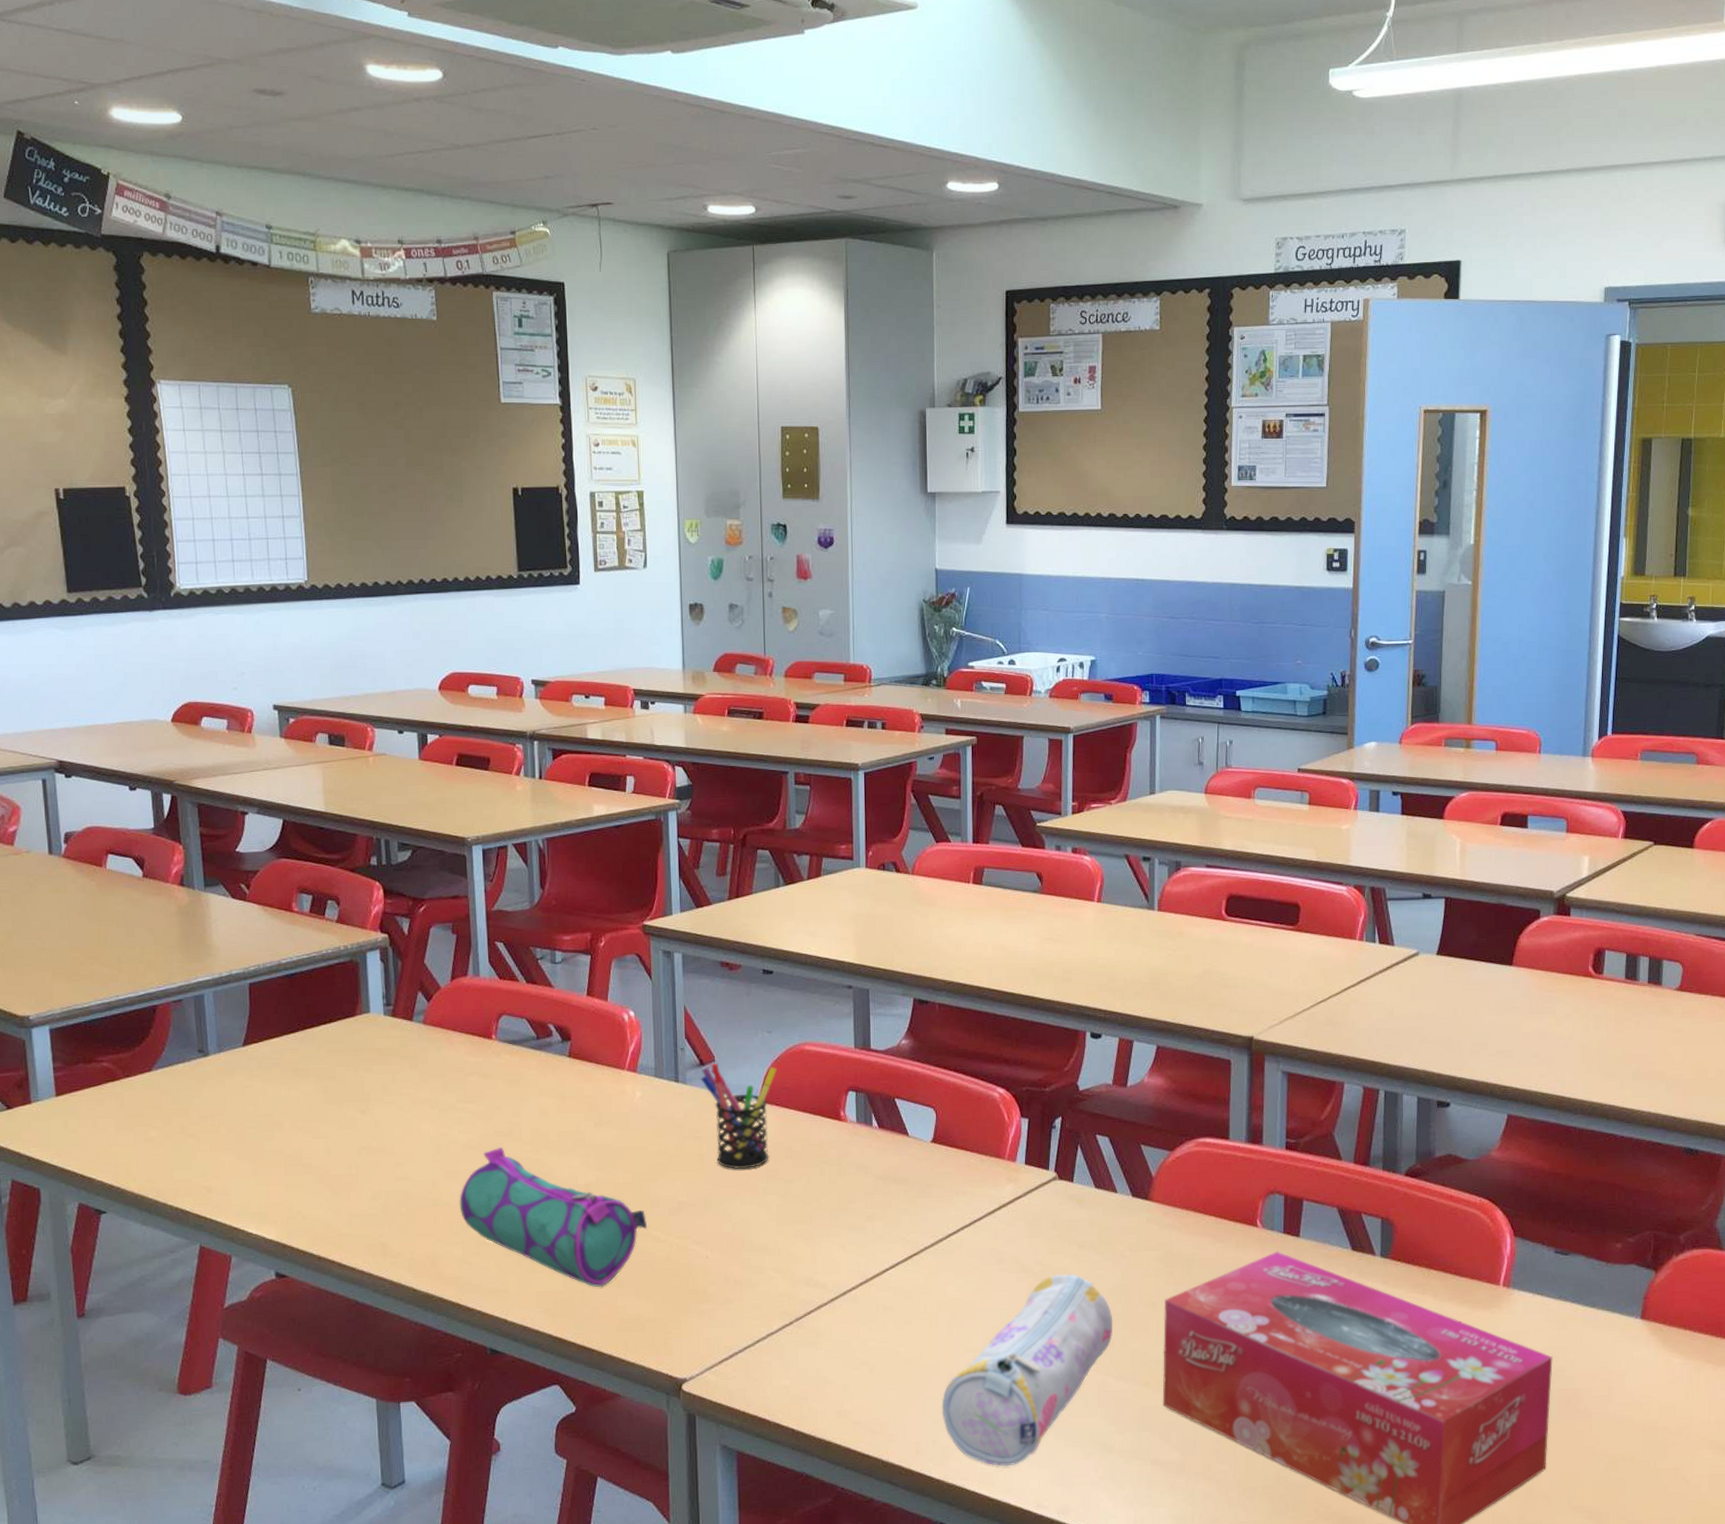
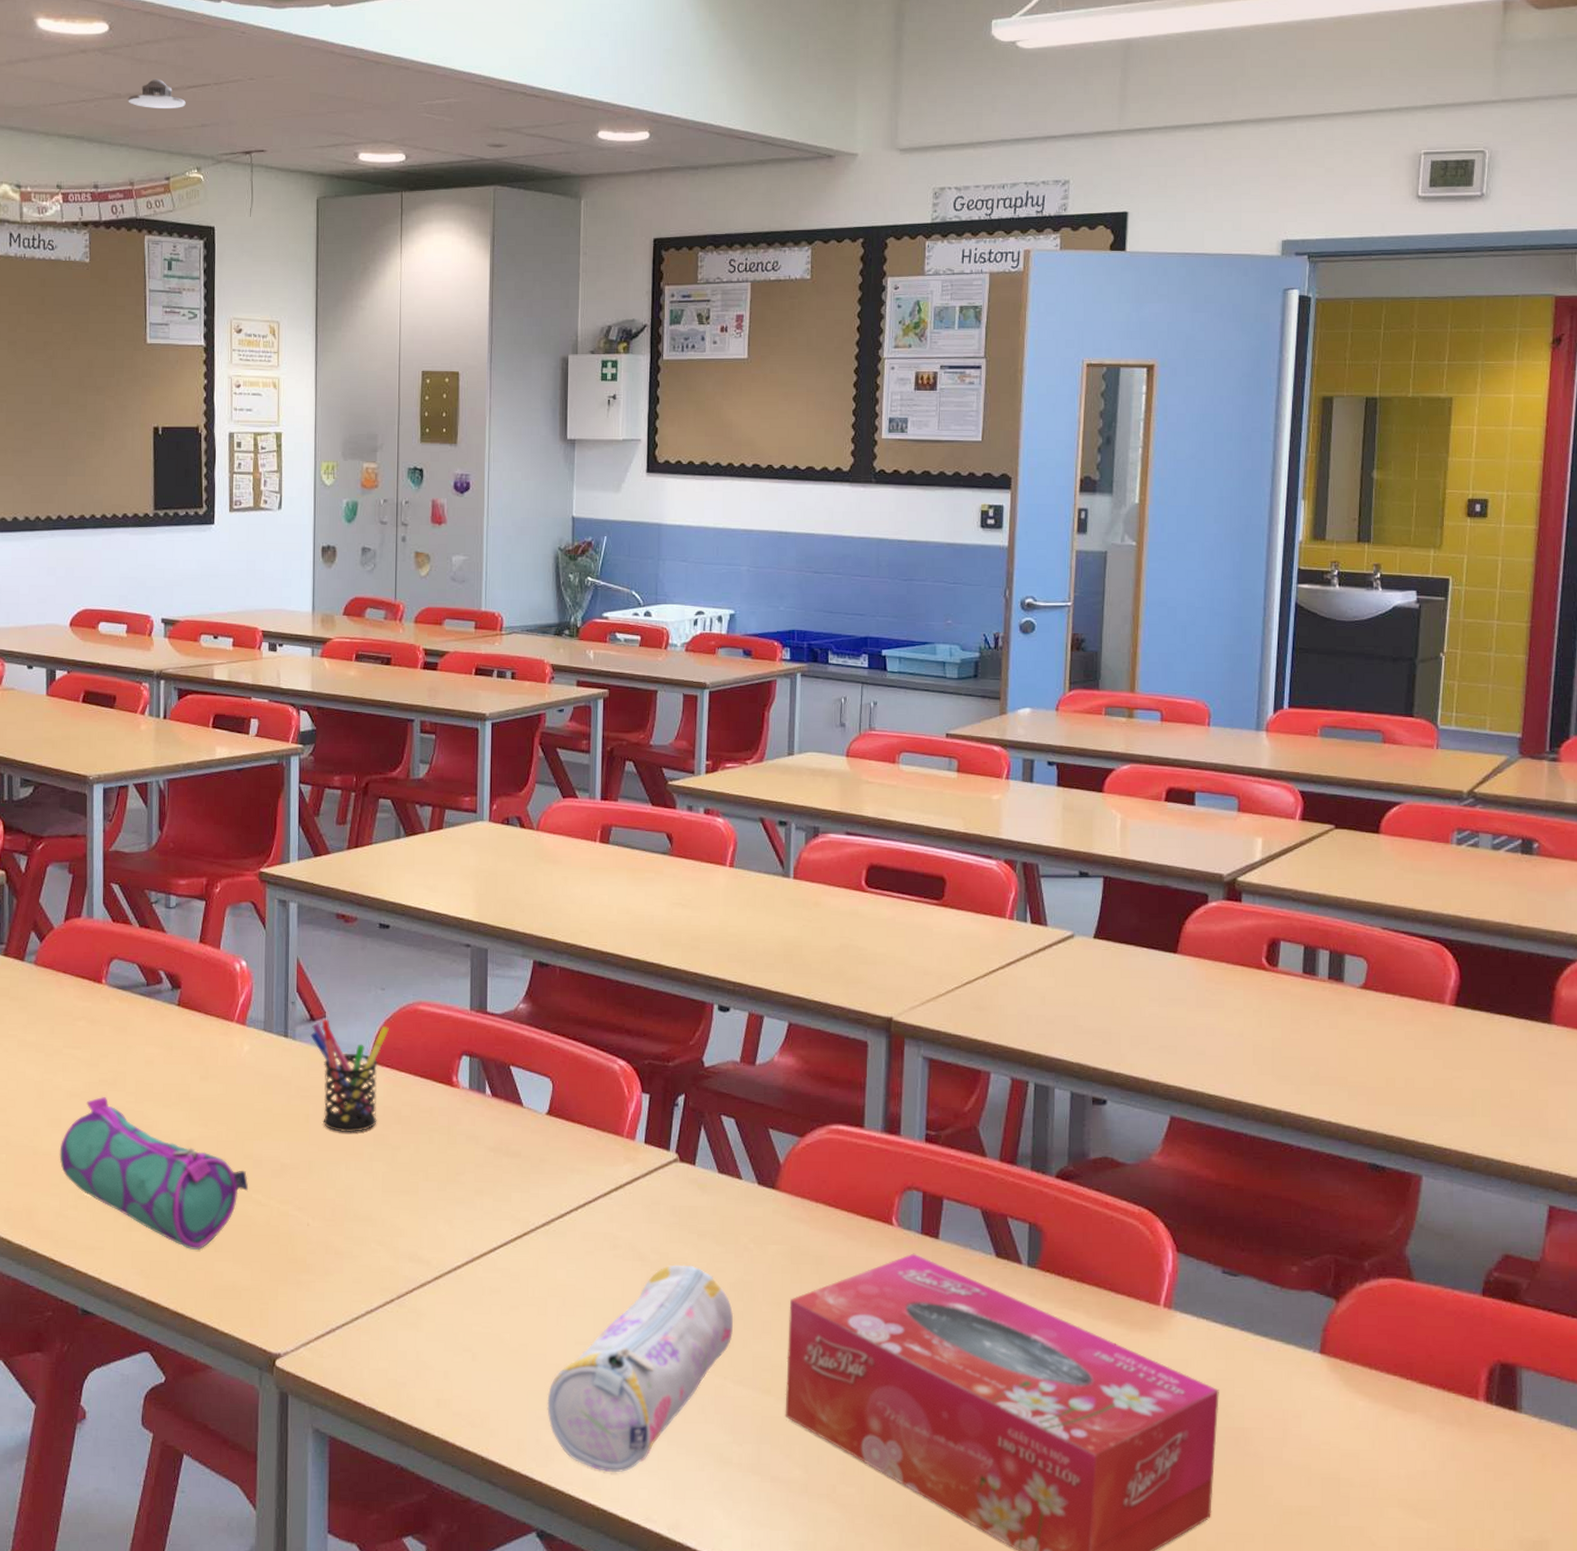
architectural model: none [467,128,528,160] -> present [128,78,186,108]

